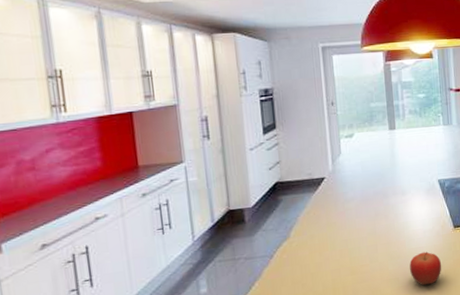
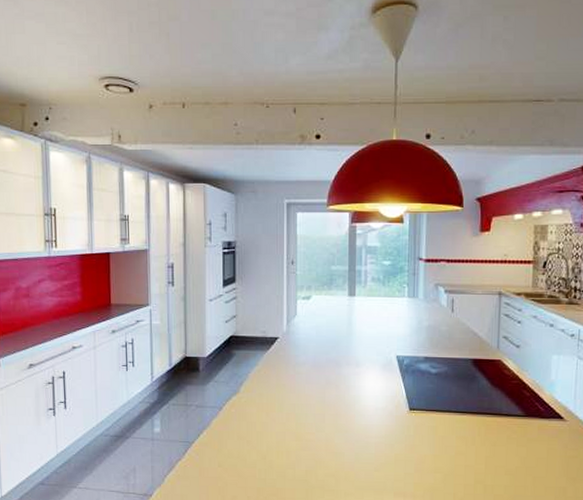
fruit: present [410,251,442,286] -> none [357,430,392,466]

